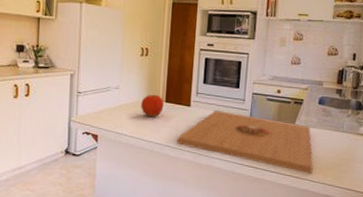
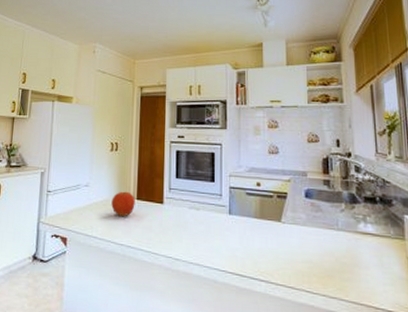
platter: present [176,111,313,174] -> none [150,208,309,284]

